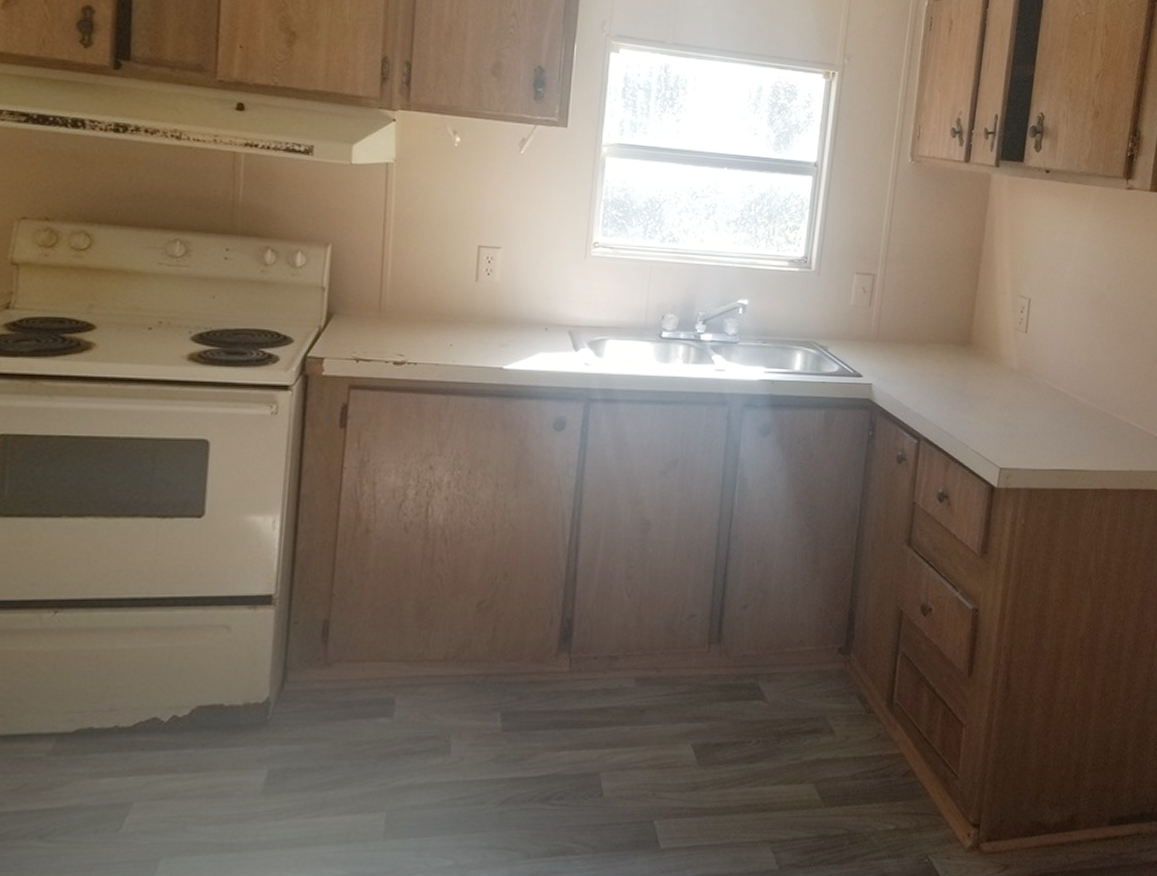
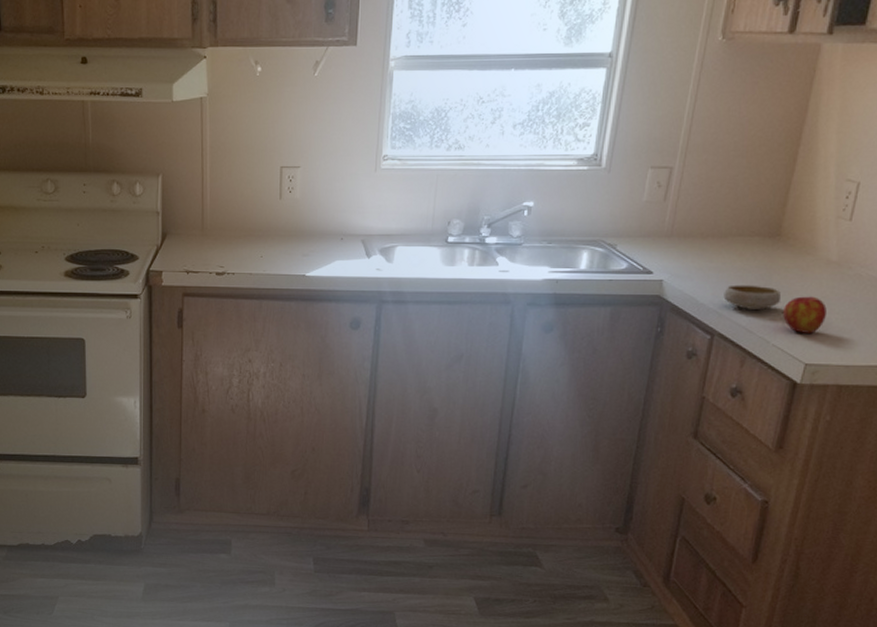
bowl: none [926,390,976,415] -> present [723,285,782,309]
apple: none [978,402,1013,438] -> present [783,296,827,333]

